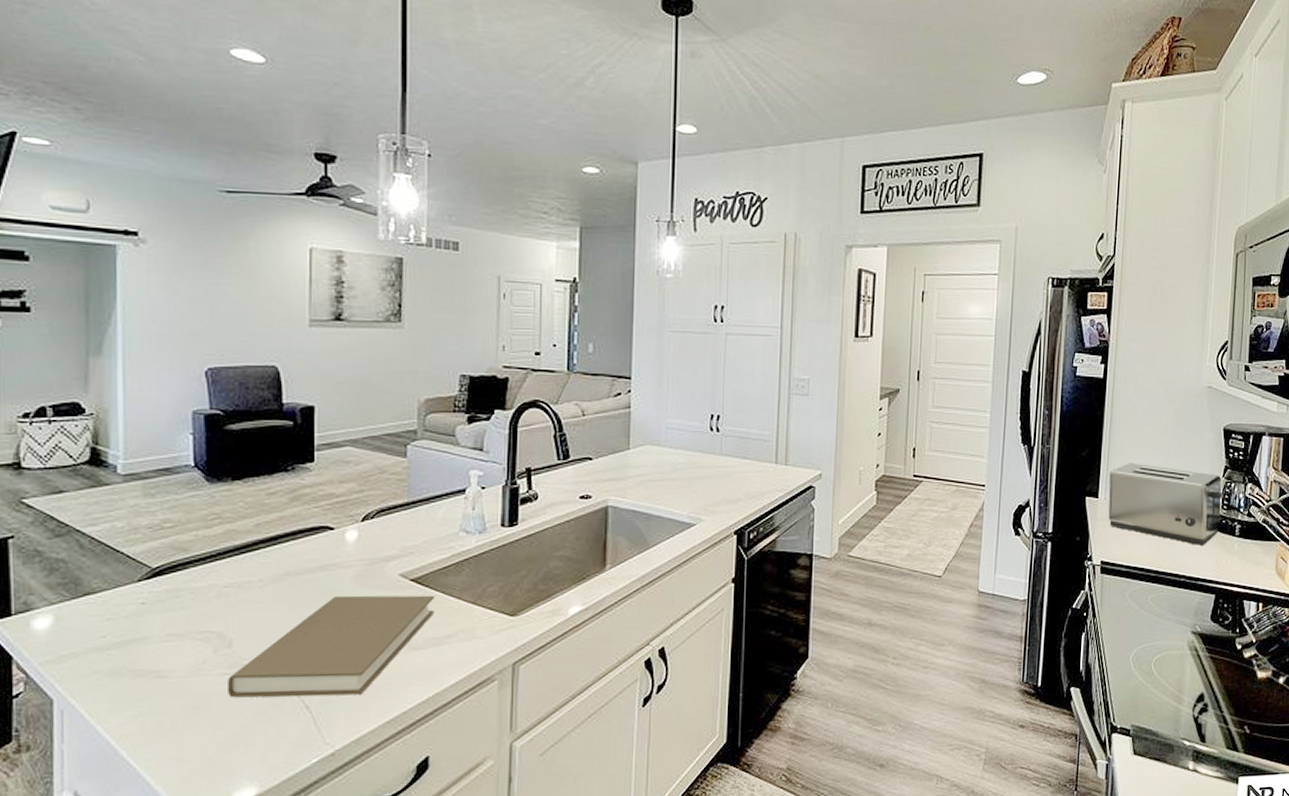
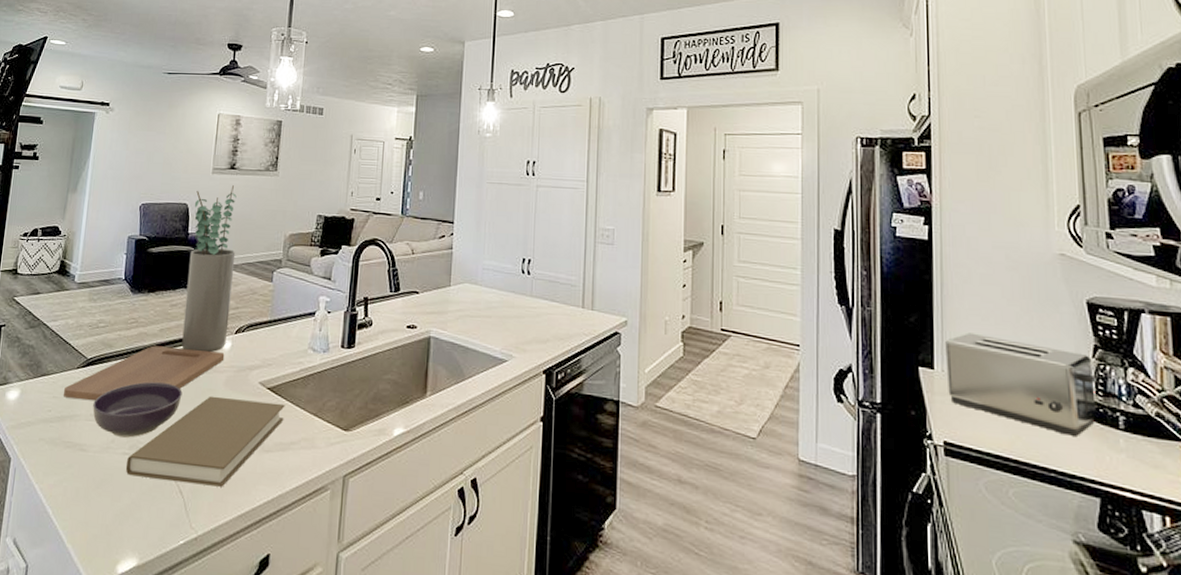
cutting board: none [122,543,350,618] -> present [64,345,225,401]
bowl: none [169,587,296,656] -> present [93,382,182,438]
vase: none [287,341,353,547] -> present [181,185,237,353]

